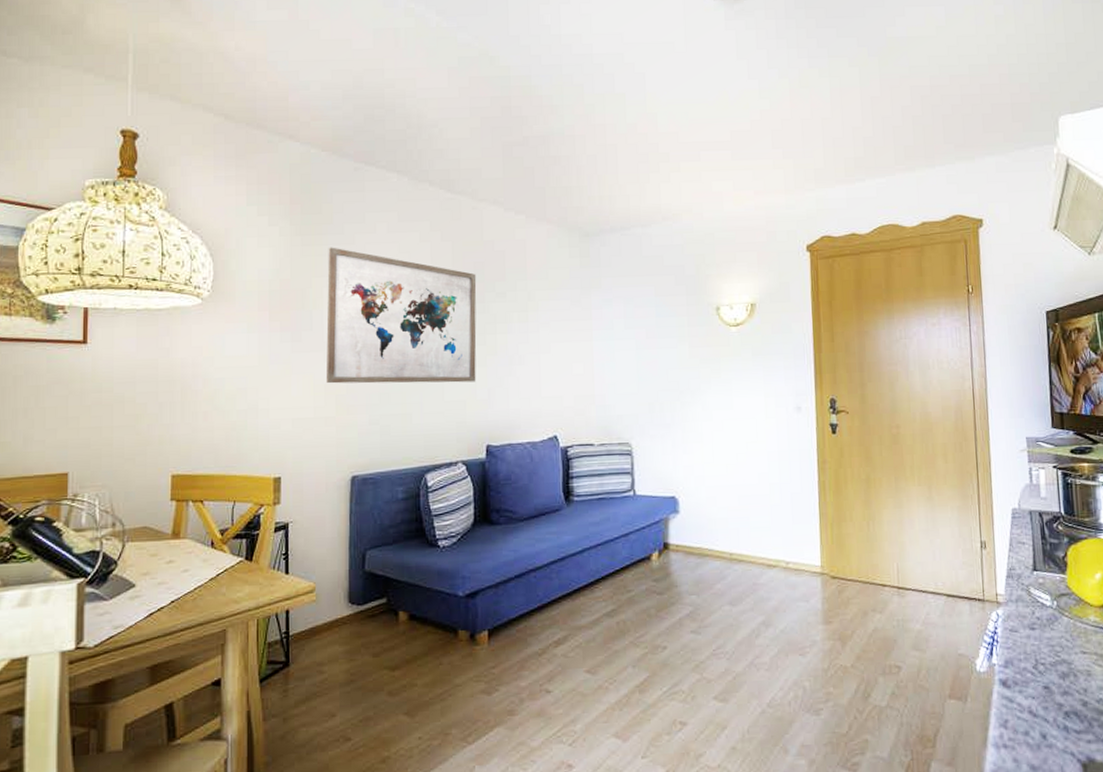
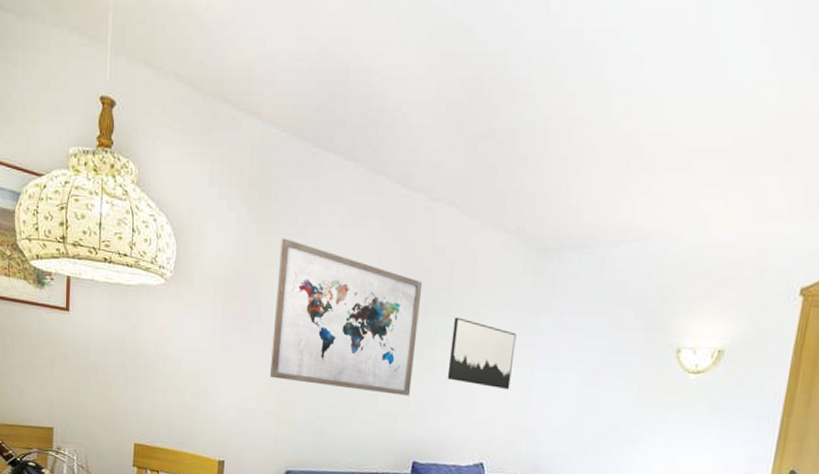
wall art: none [510,302,573,364] -> present [447,317,517,390]

